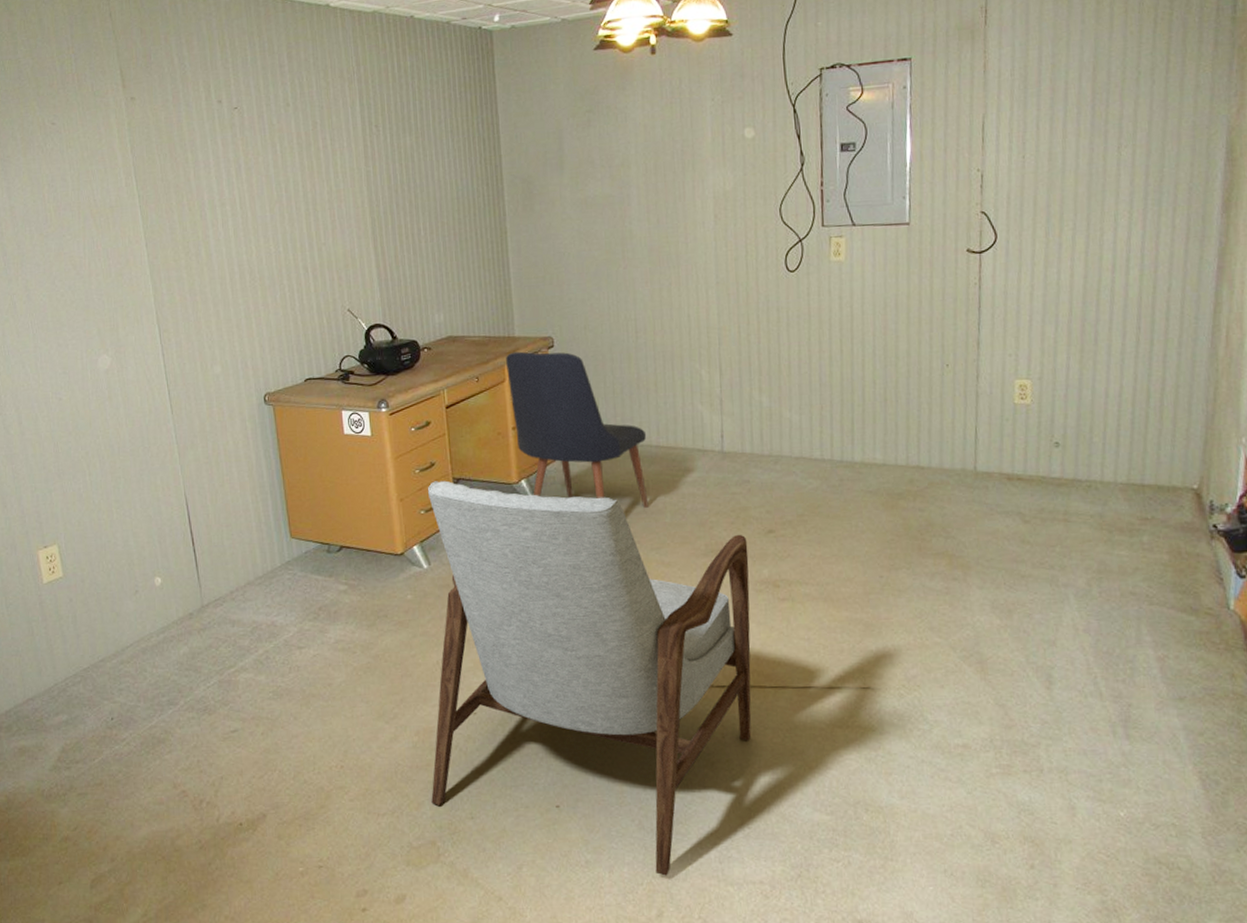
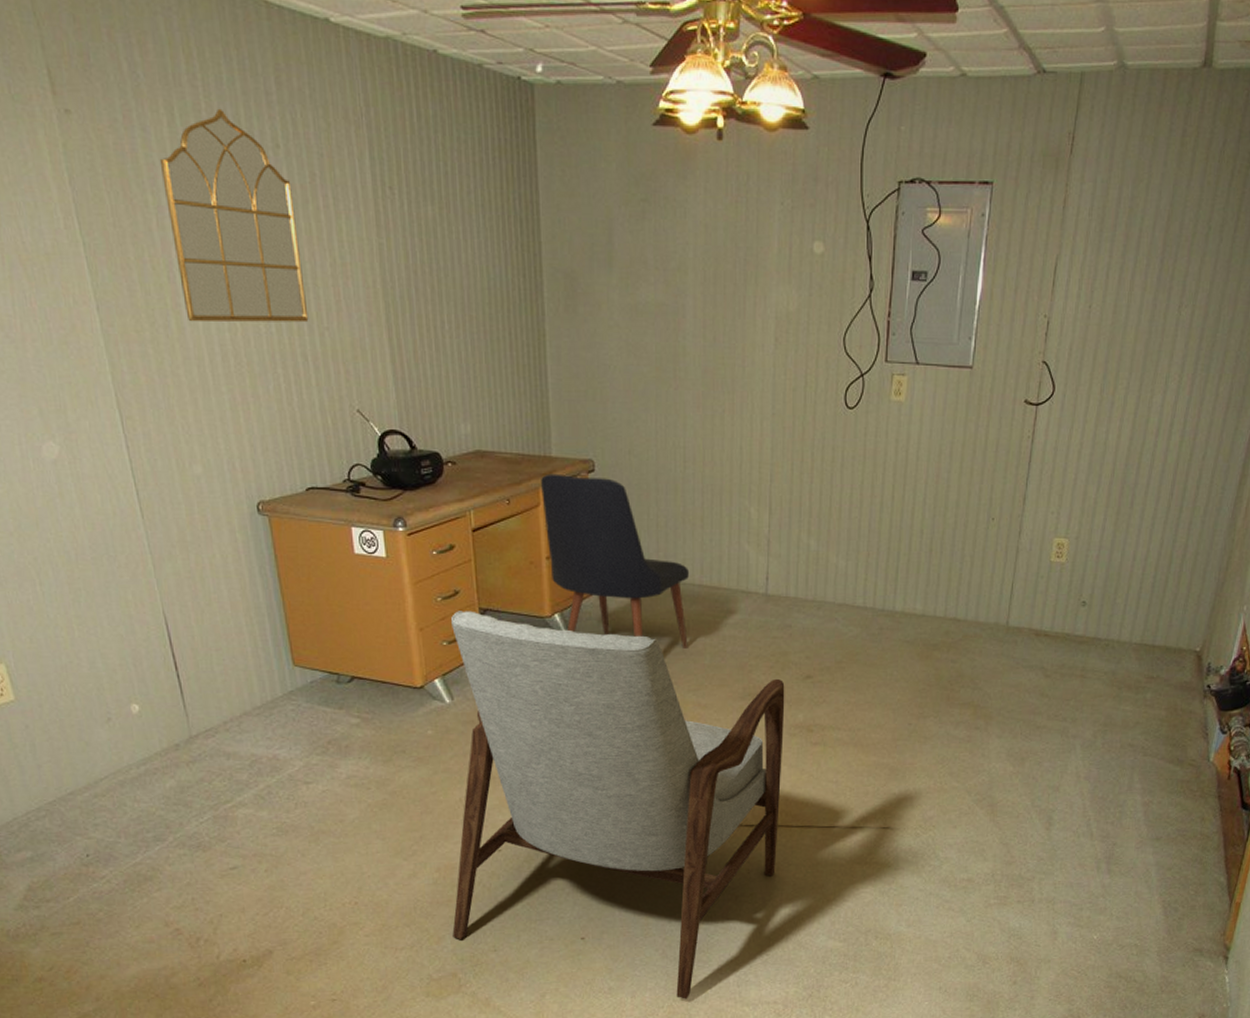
mirror: none [198,82,310,249] -> present [159,108,309,323]

